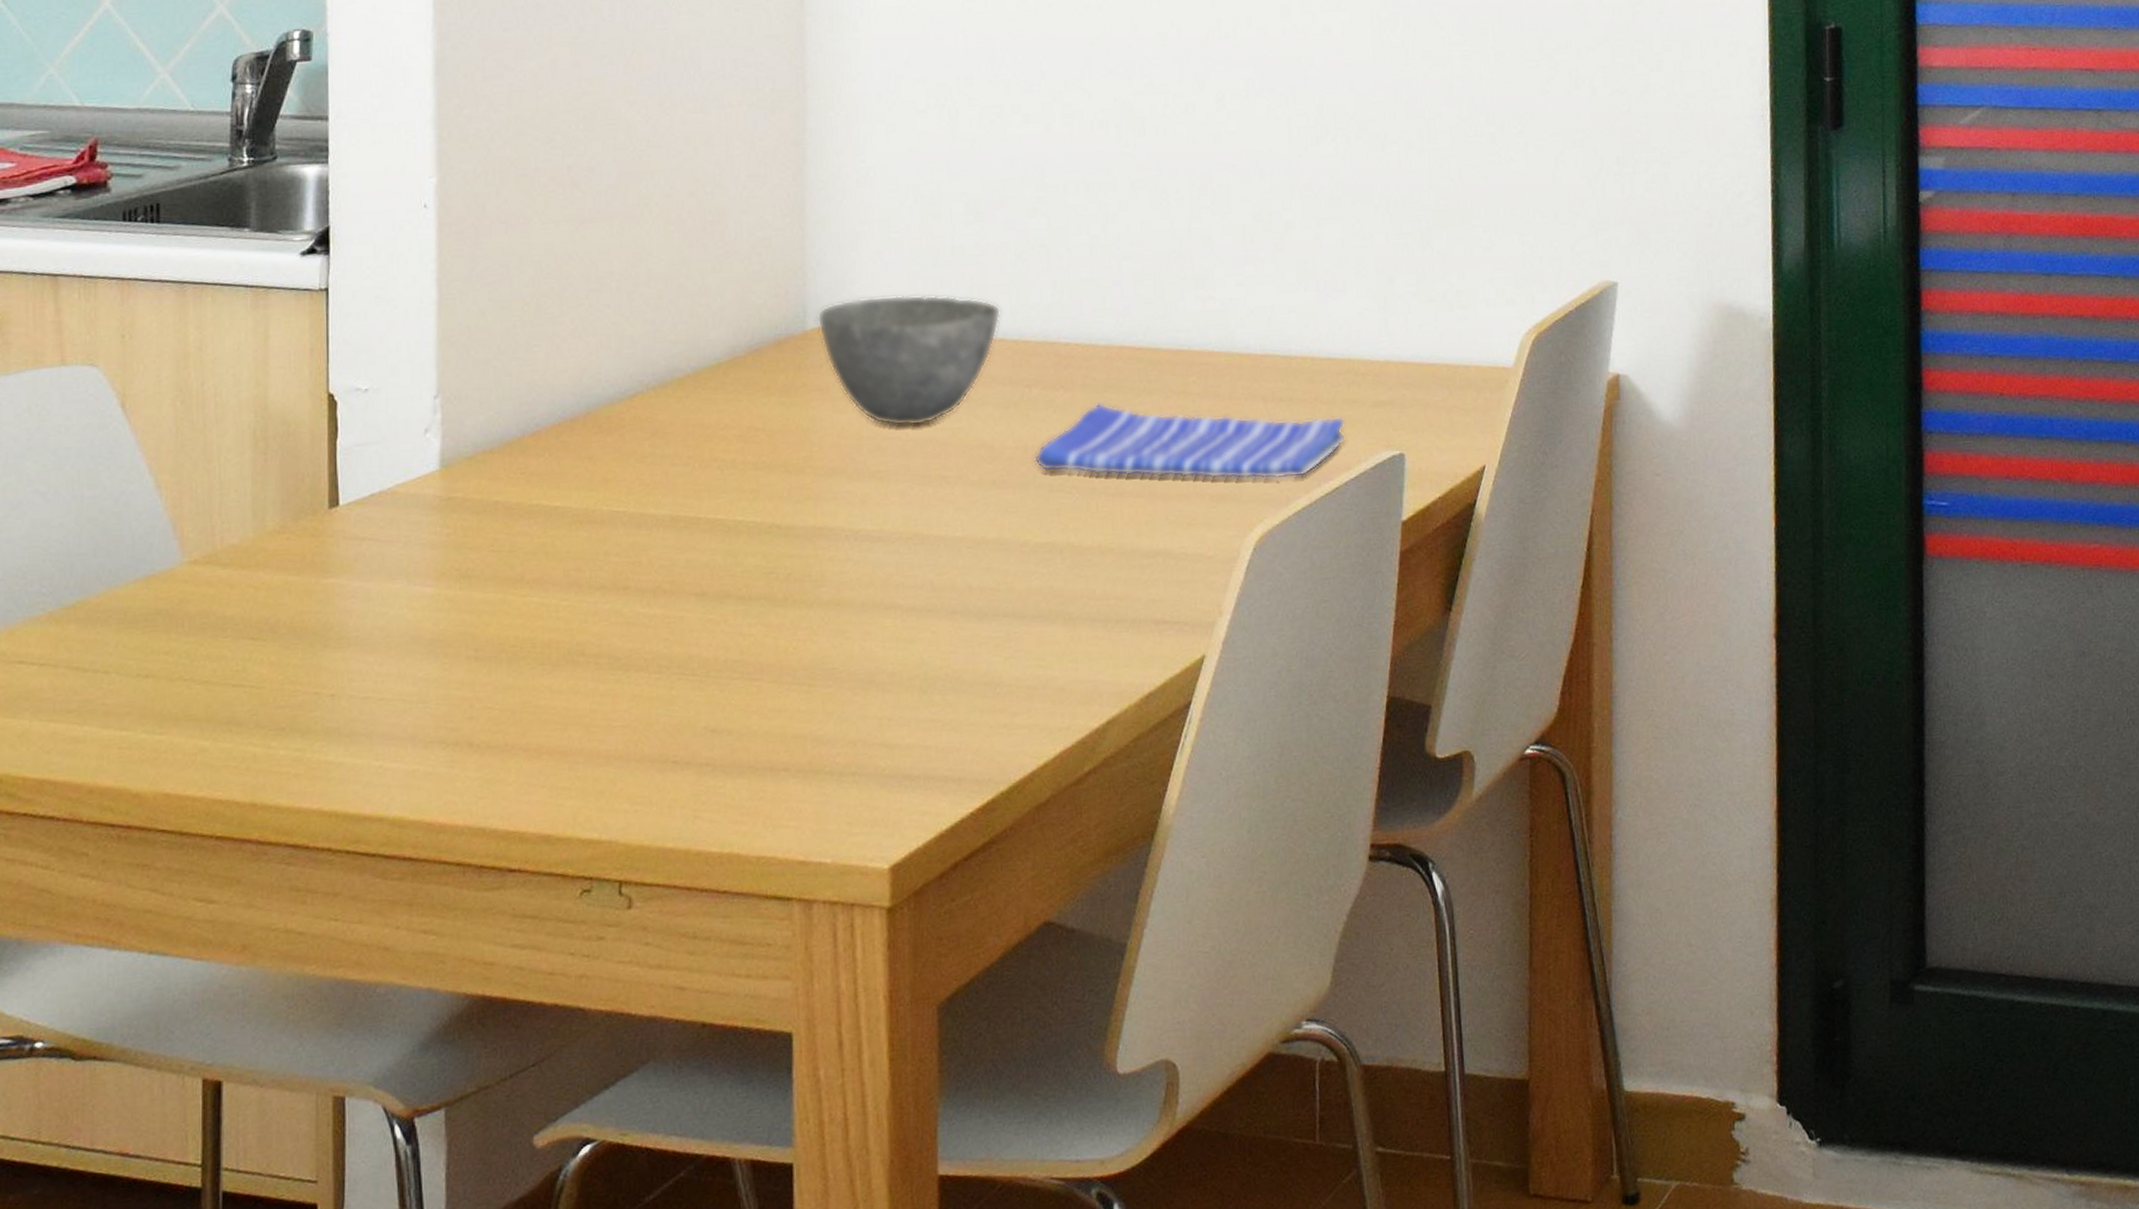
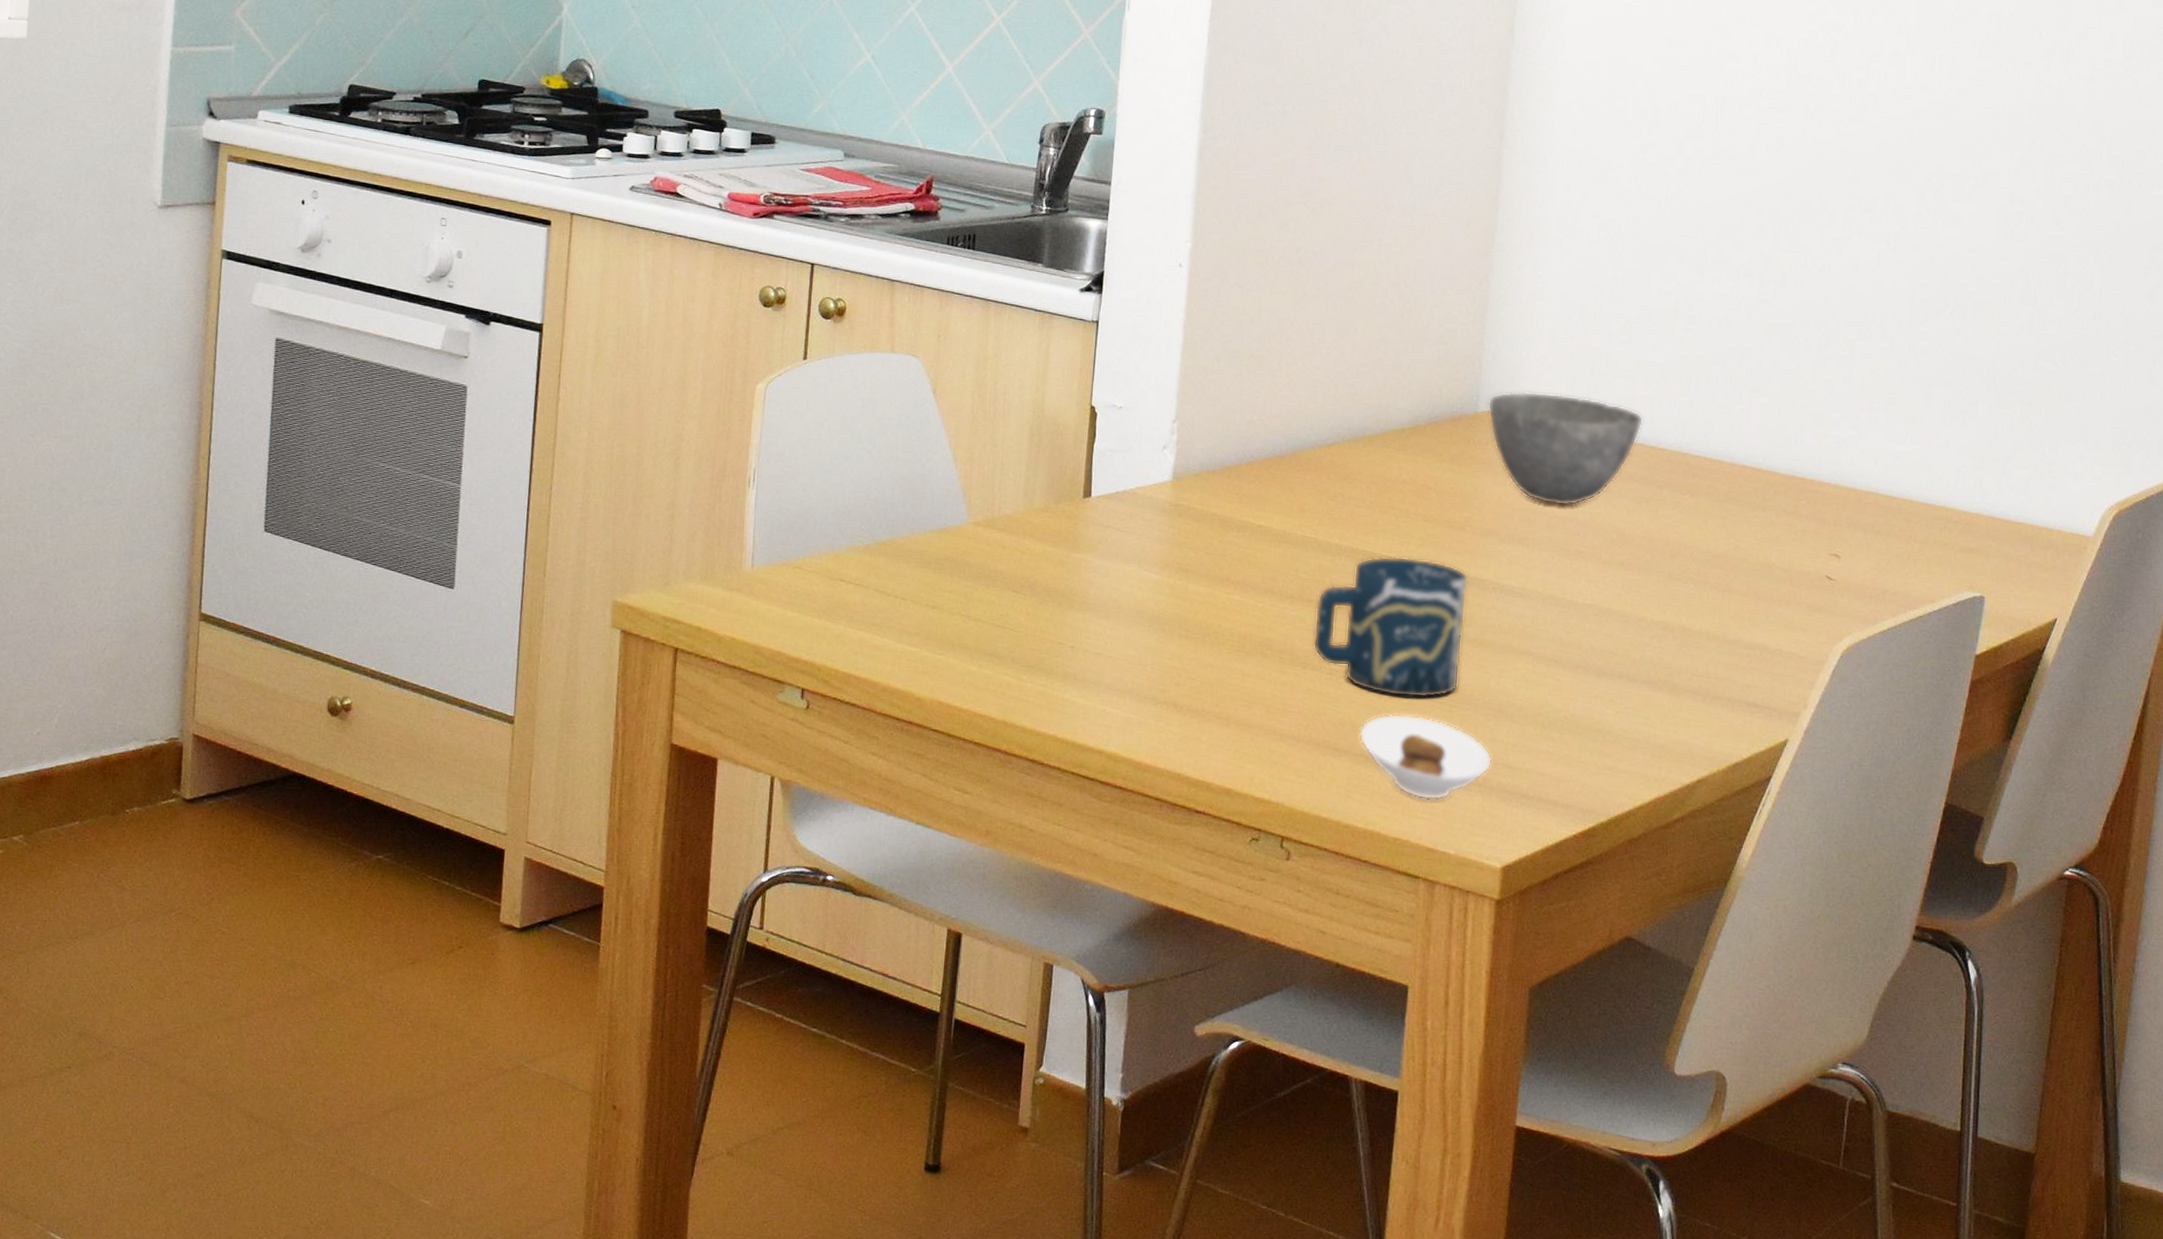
cup: none [634,515,817,687] -> present [1313,556,1469,698]
saucer: none [702,703,866,804] -> present [1359,713,1493,801]
dish towel: present [1034,402,1345,480] -> none [1658,510,1935,602]

